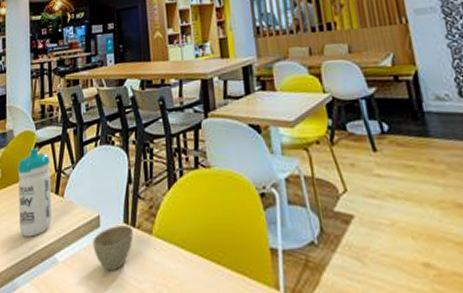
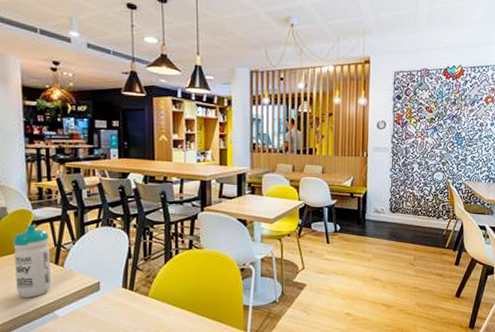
cup: present [93,226,133,272] -> none [93,290,131,323]

